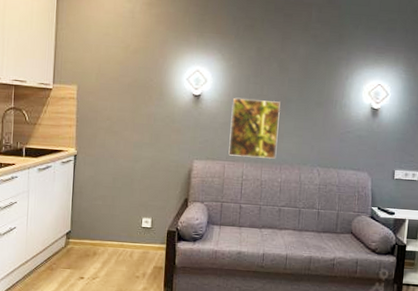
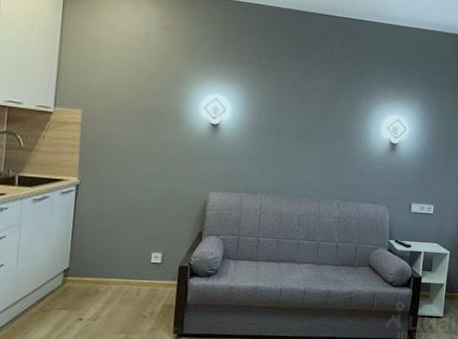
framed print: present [228,97,280,160] -> none [246,128,301,192]

